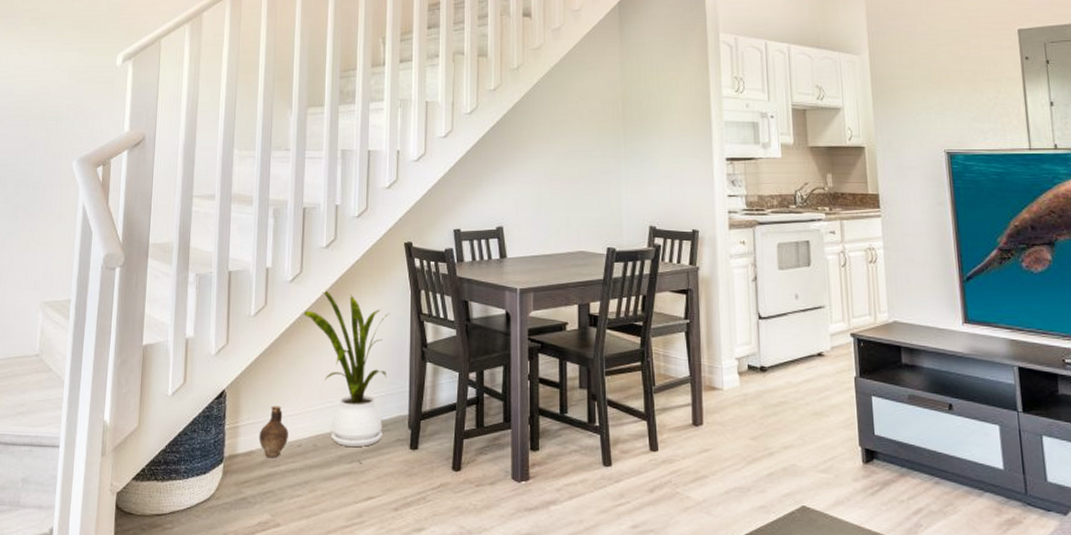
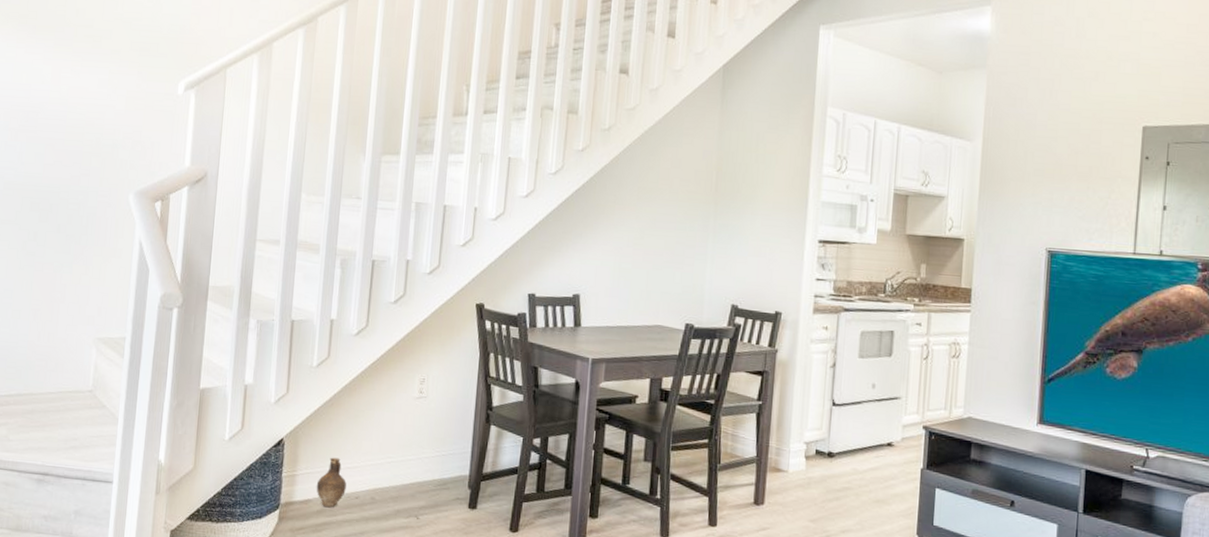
house plant: present [302,289,390,447] -> none [366,345,456,503]

